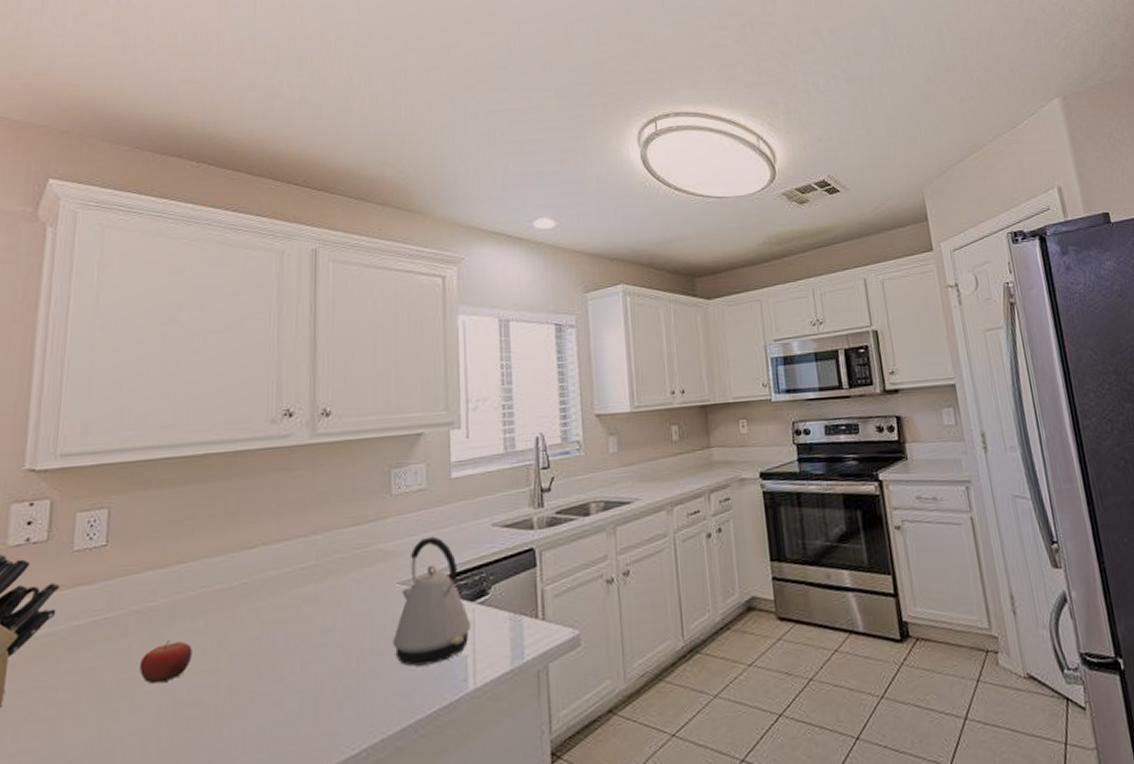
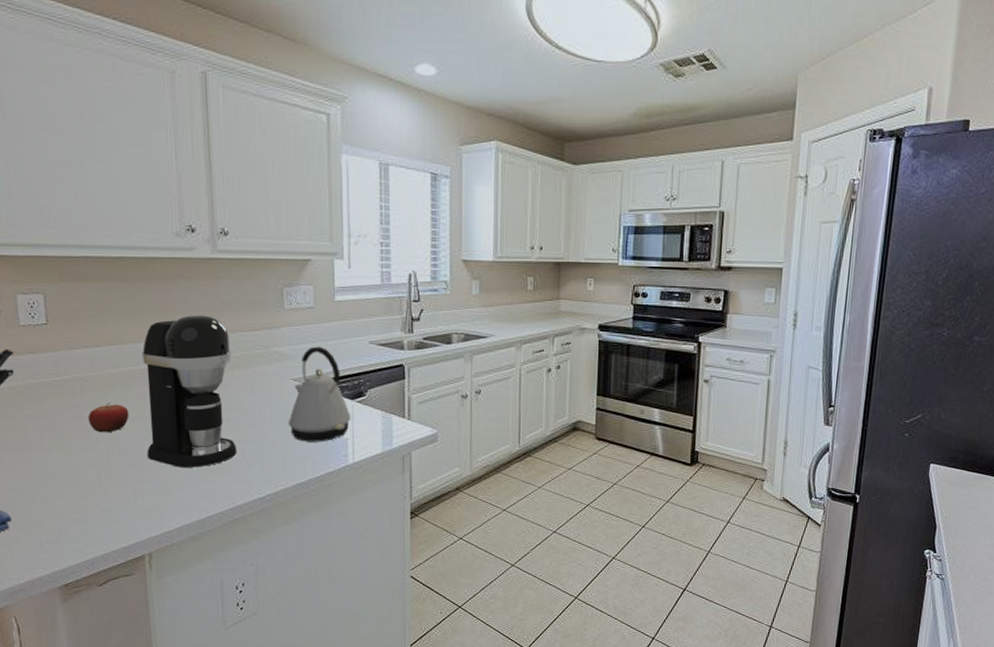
coffee maker: none [209,513,326,723] -> present [141,315,237,468]

